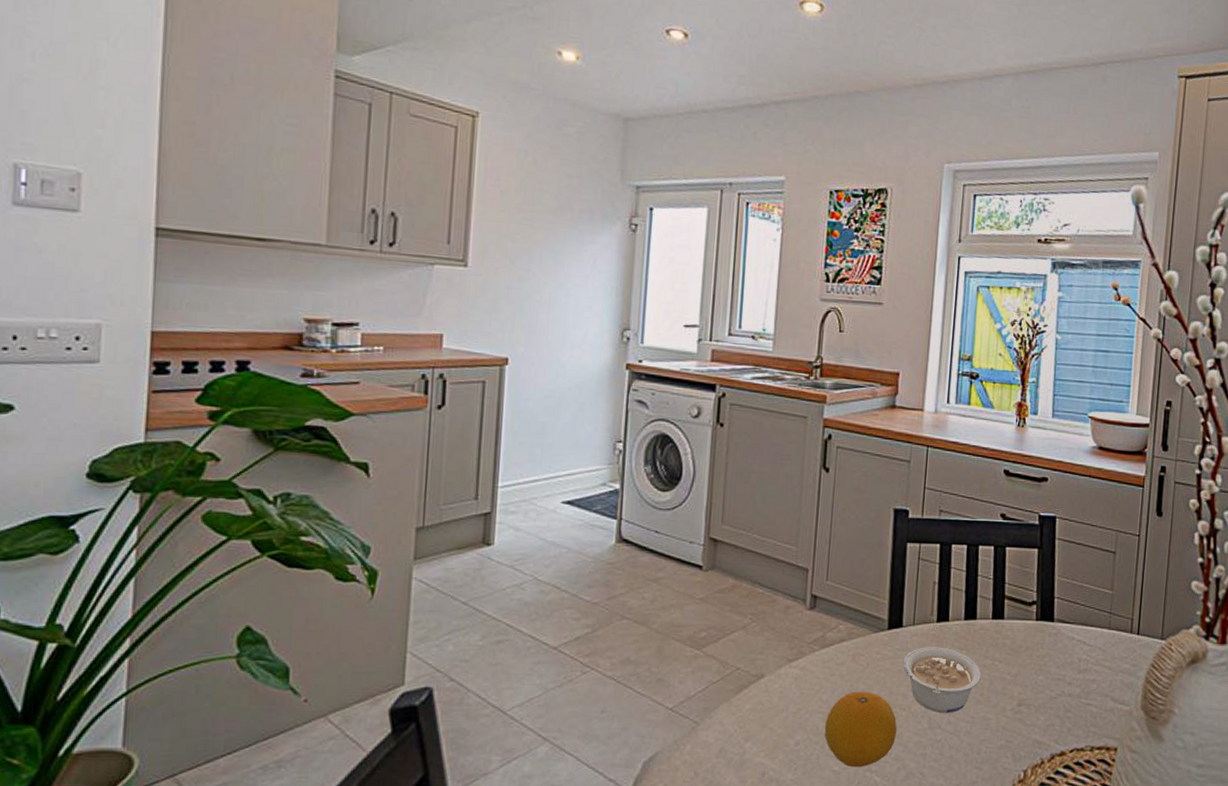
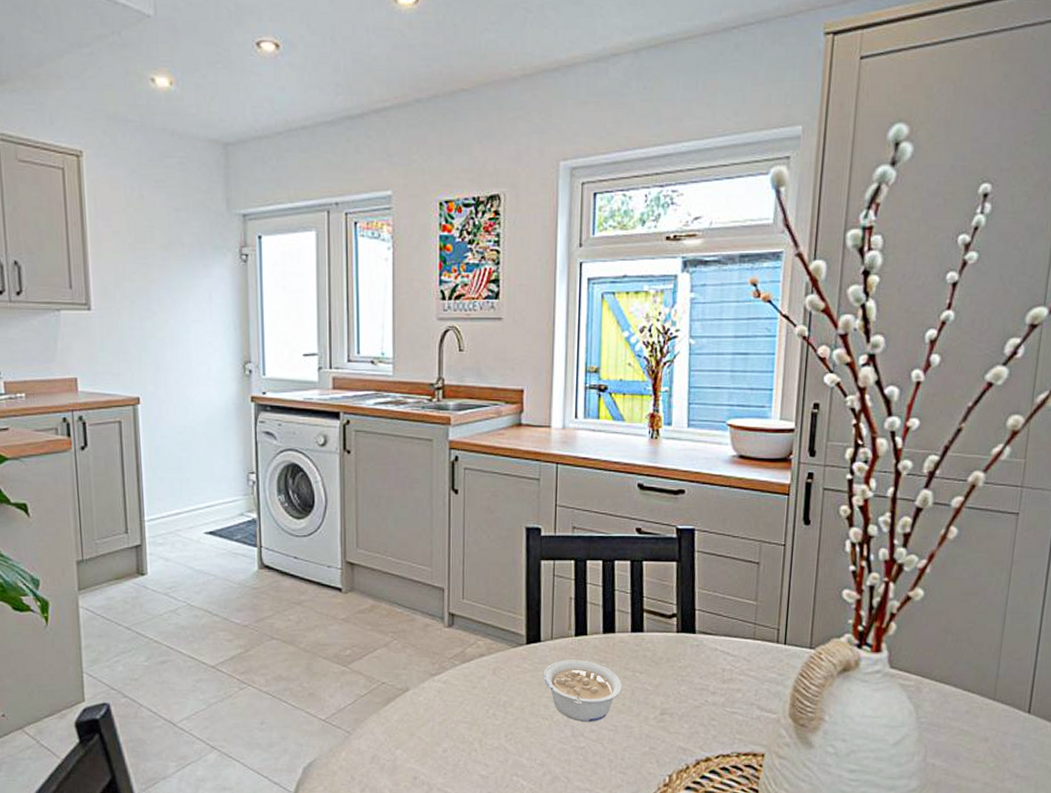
fruit: present [824,691,897,768] -> none [470,703,541,772]

